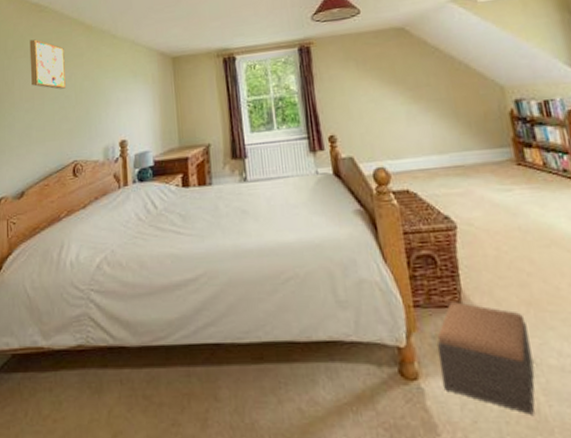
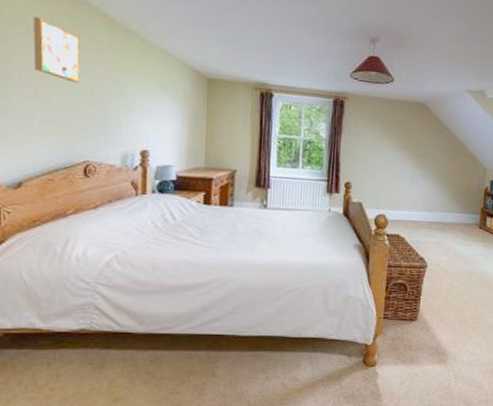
footstool: present [436,302,535,415] -> none [391,317,456,389]

